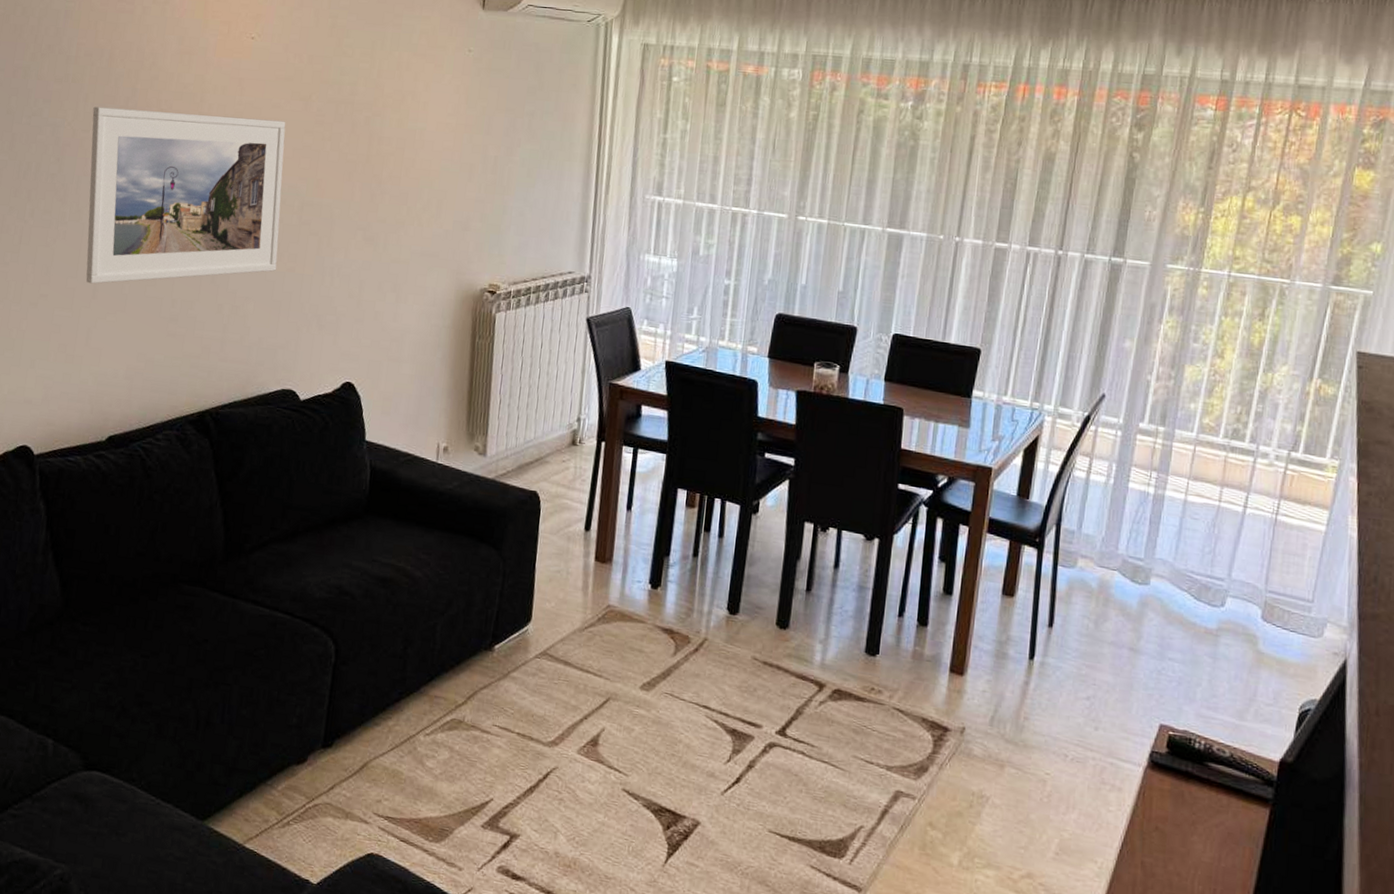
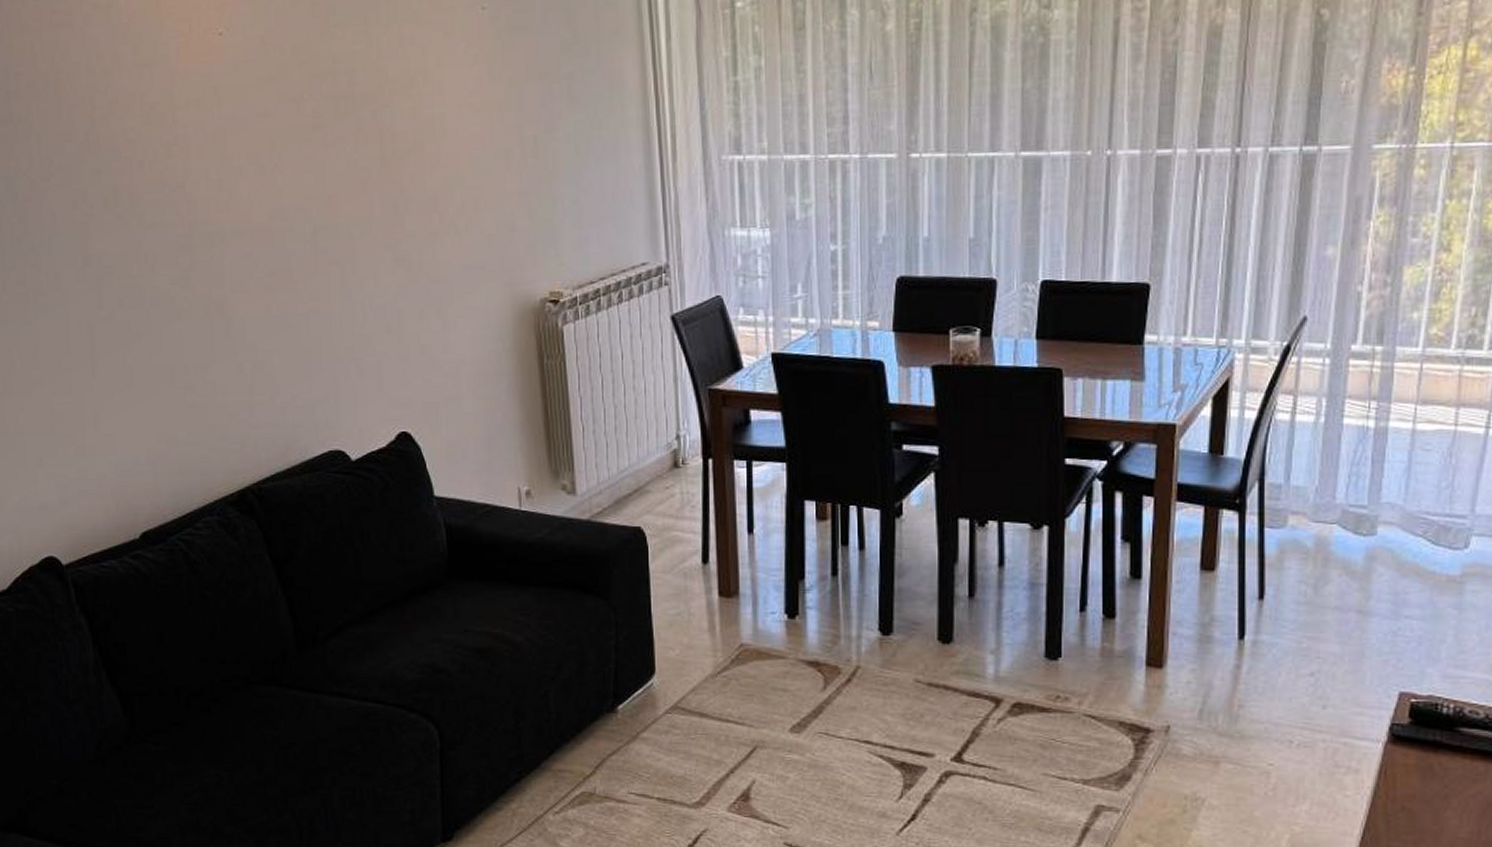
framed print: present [86,106,286,284] -> none [49,131,298,361]

